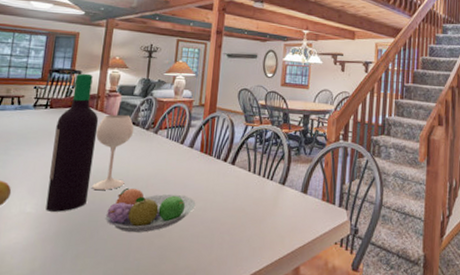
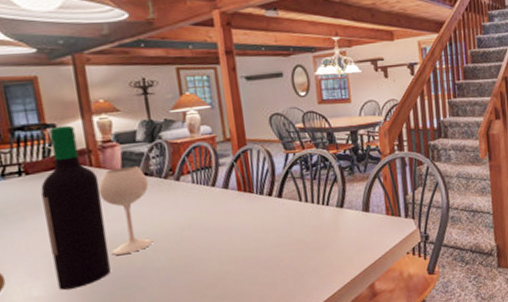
fruit bowl: present [105,187,196,233] -> none [139,240,247,292]

